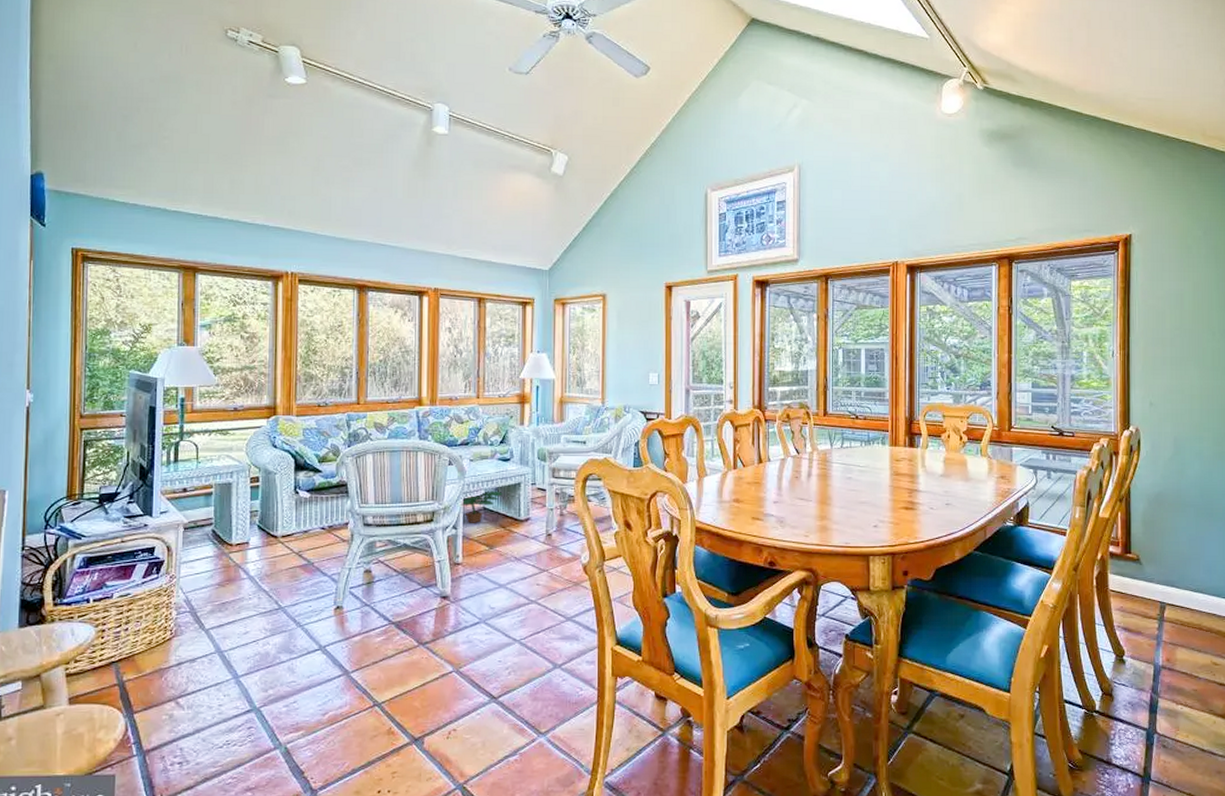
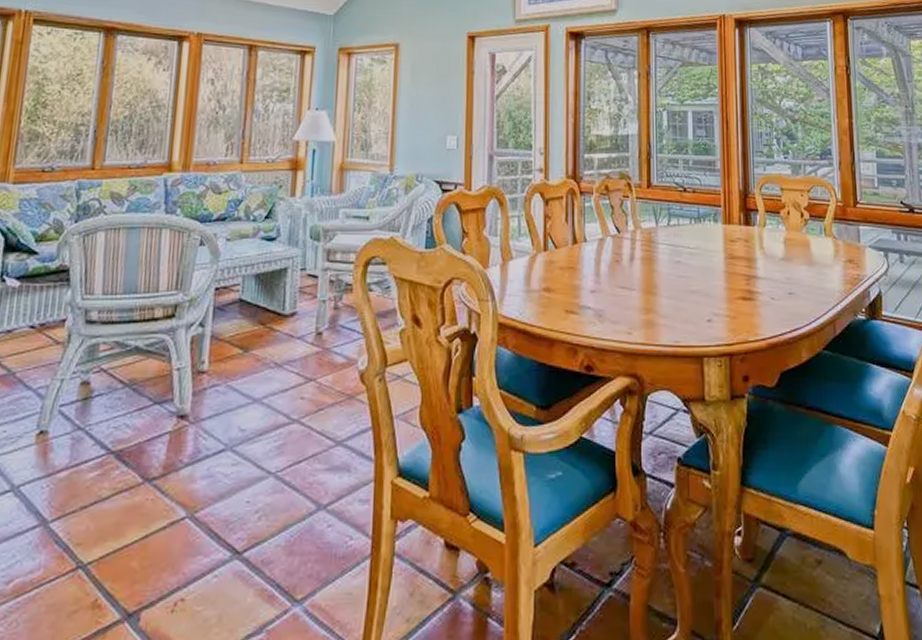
potted plant: present [461,488,503,523] -> none [211,274,264,319]

